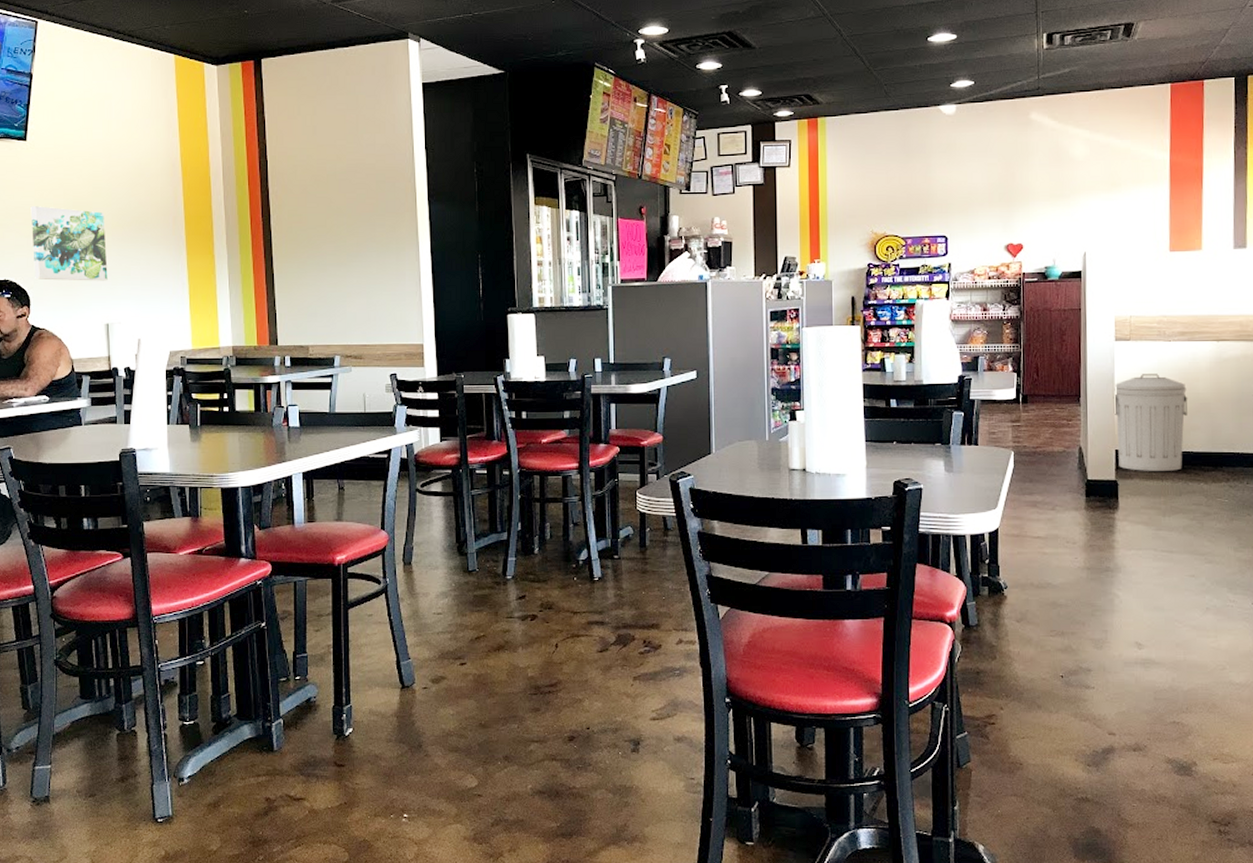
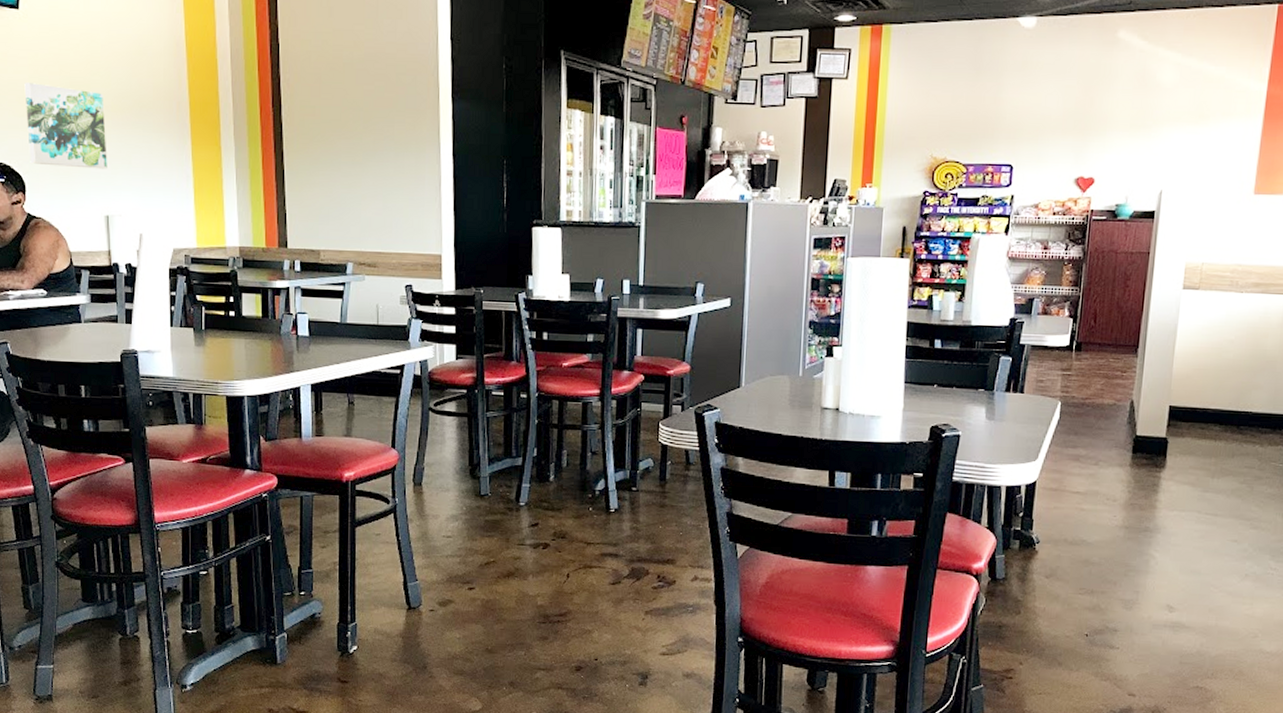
trash can: present [1113,374,1188,471] -> none [1171,326,1254,431]

